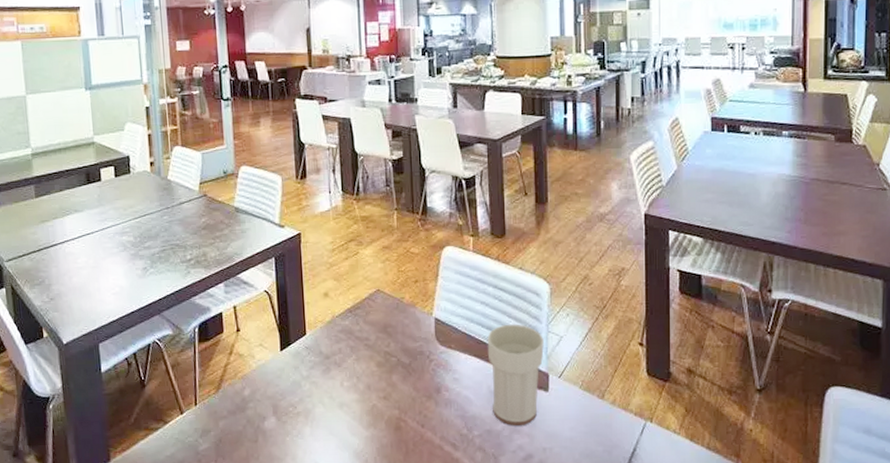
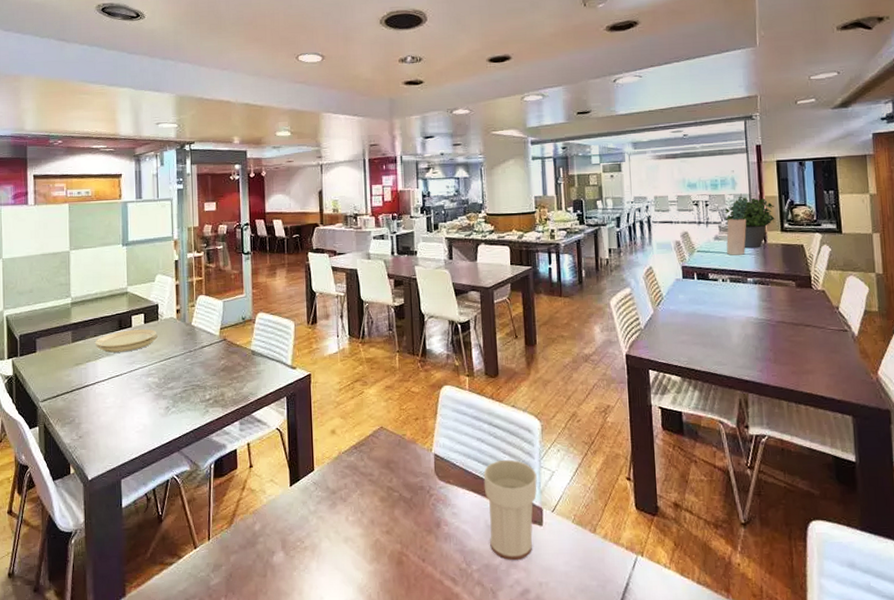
plate: none [61,183,130,209] -> present [94,328,158,353]
vase: none [761,35,789,107] -> present [726,193,747,256]
potted plant: none [763,39,818,98] -> present [724,197,775,249]

